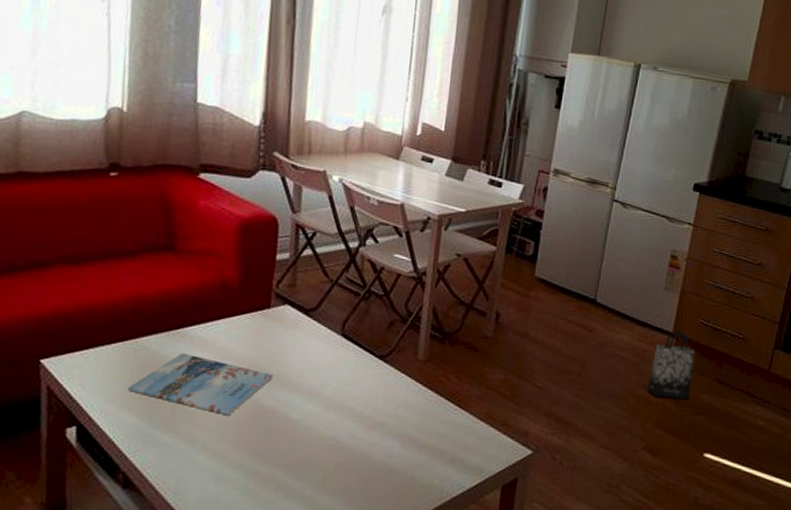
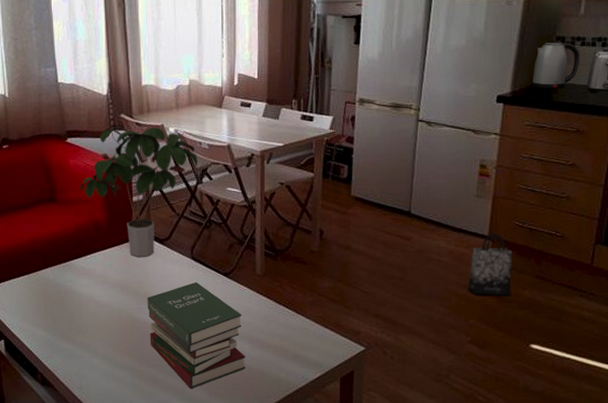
magazine: present [128,353,273,416] -> none [36,281,141,328]
potted plant: none [208,167,363,330] -> present [80,127,198,258]
books: none [276,364,396,496] -> present [147,281,246,388]
kettle: none [728,133,775,184] -> present [532,40,580,89]

